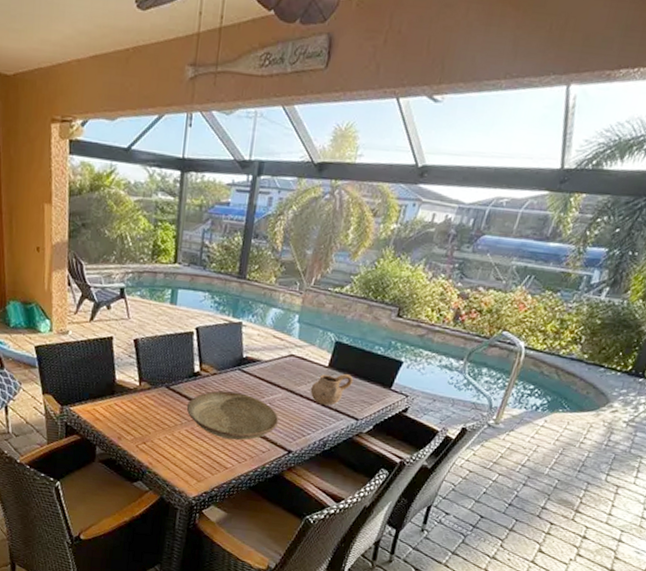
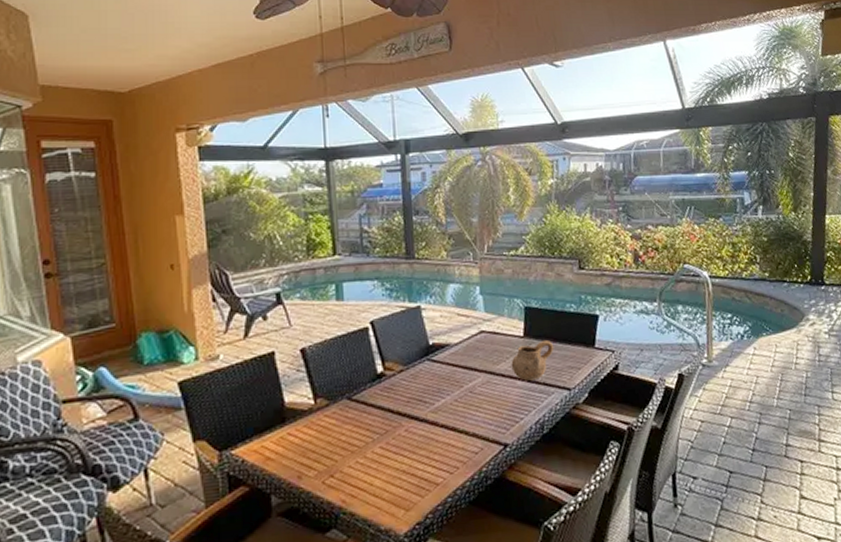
decorative bowl: present [186,391,279,441] -> none [375,386,485,447]

